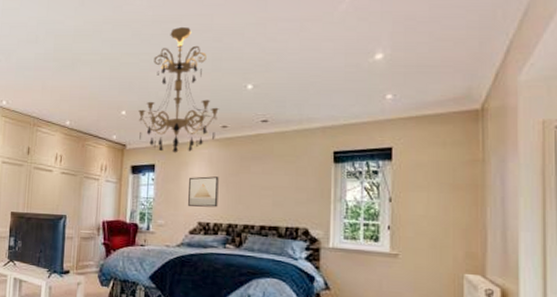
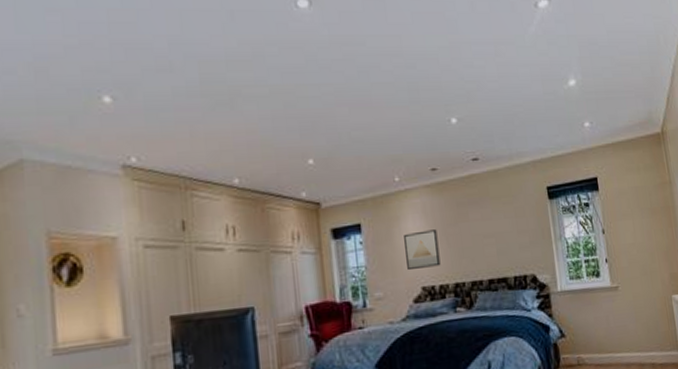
chandelier: present [138,27,219,153] -> none [329,51,426,207]

